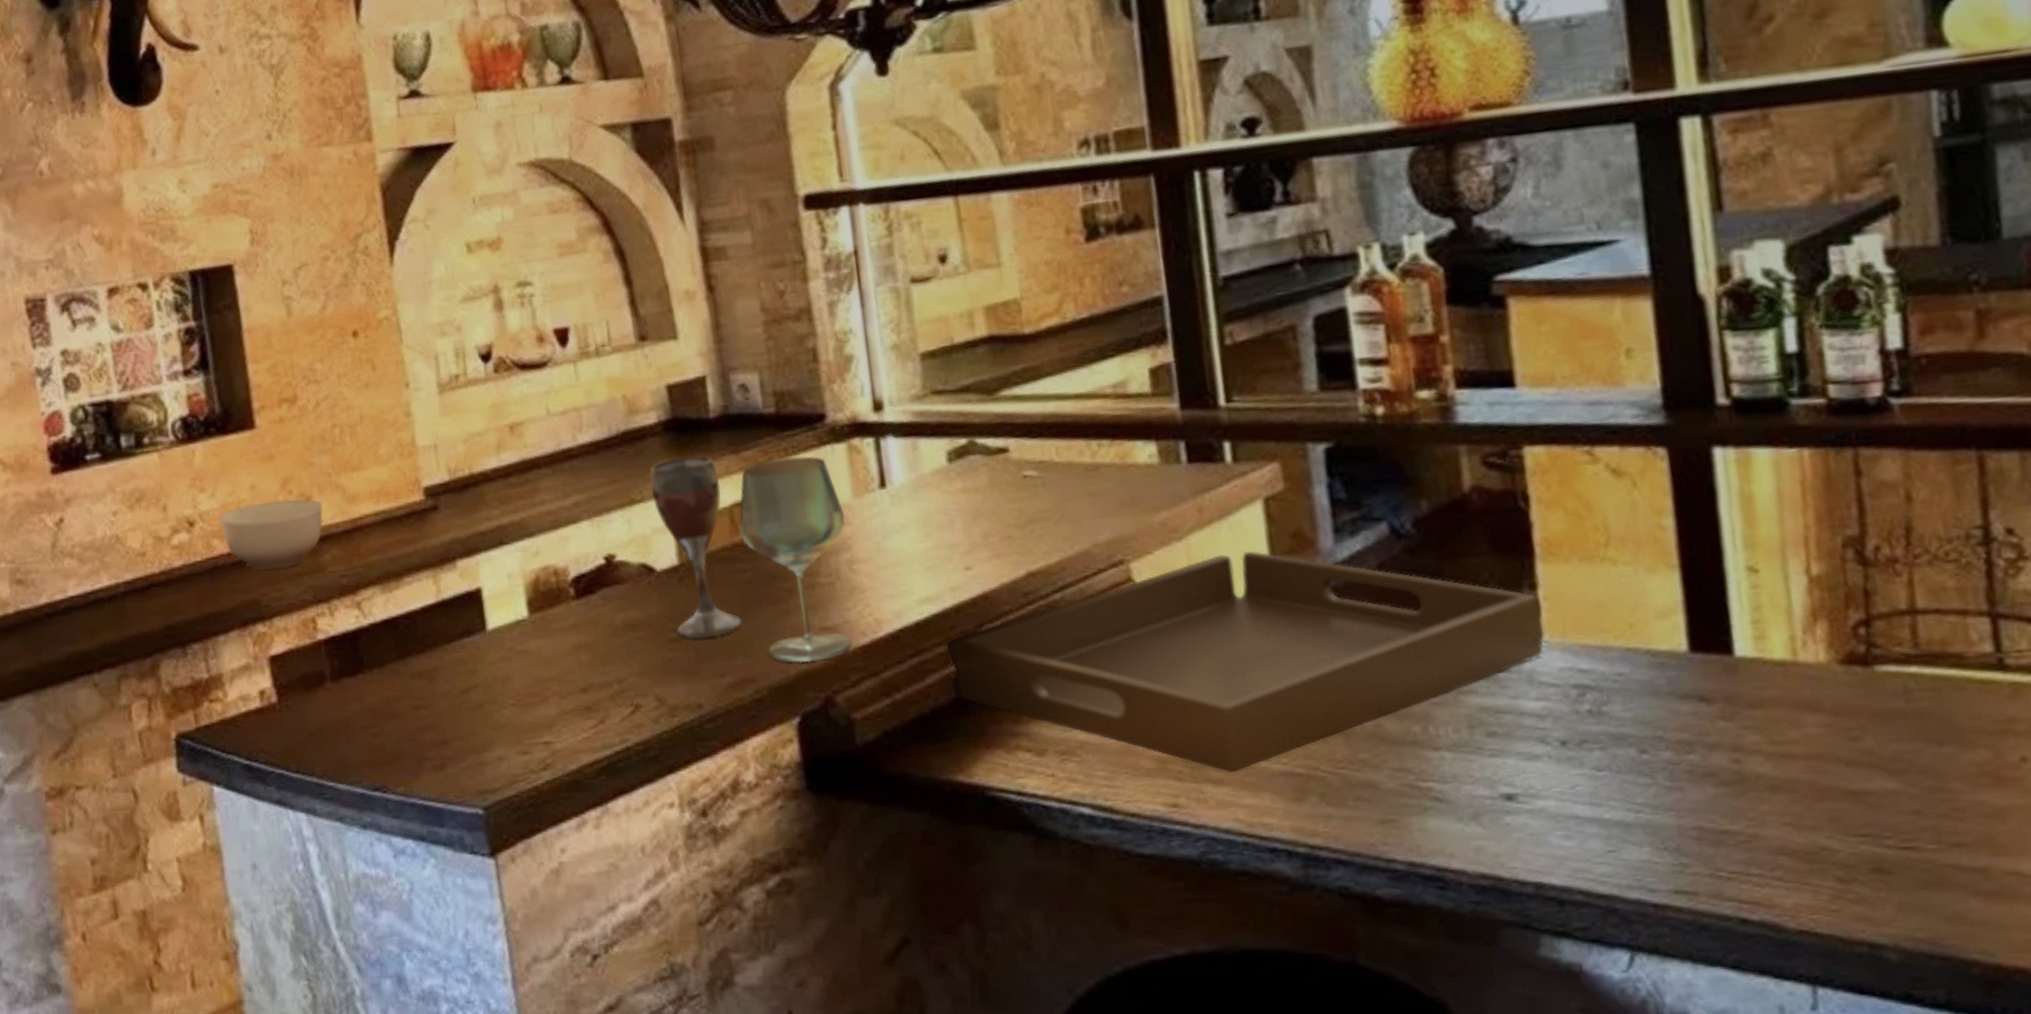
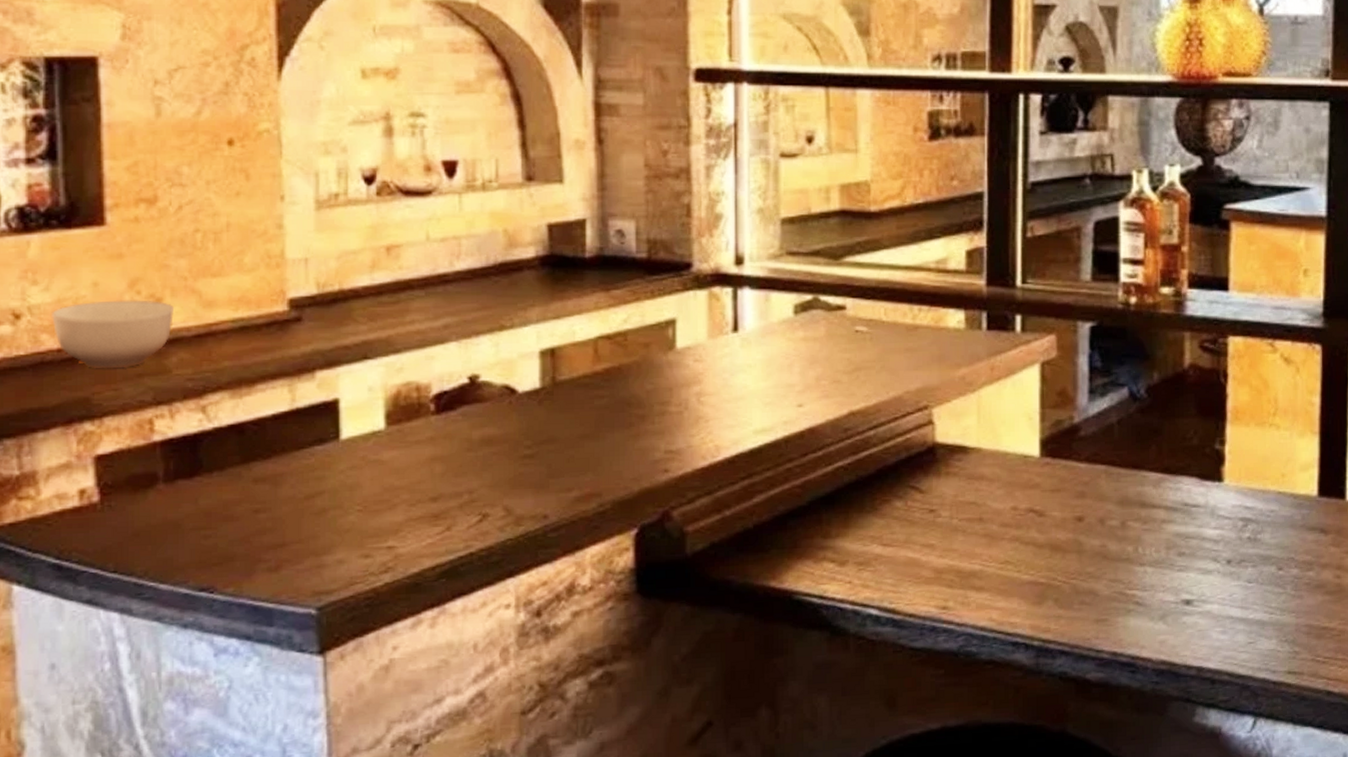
cup: present [650,455,742,638] -> none [521,290,595,455]
wine glass: present [738,456,852,664] -> none [600,298,699,482]
serving tray: present [947,551,1545,773] -> none [774,404,1226,582]

